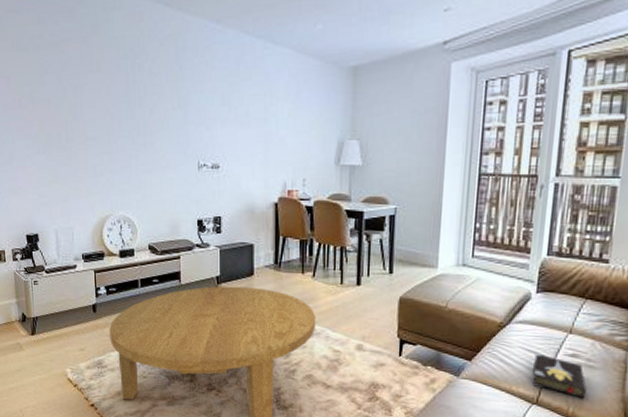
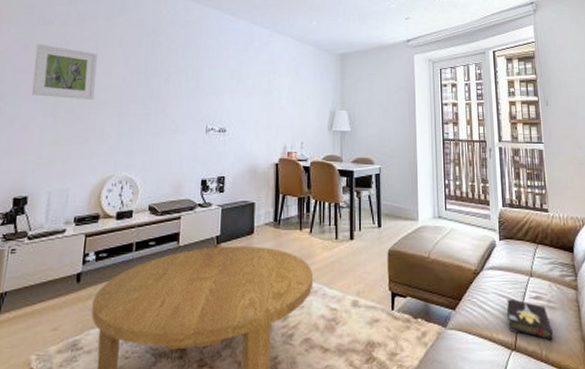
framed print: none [16,74,82,135] -> present [31,43,98,99]

